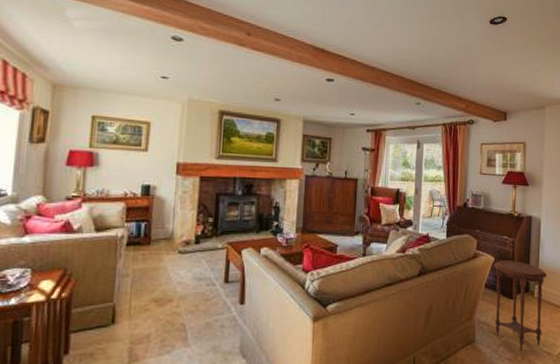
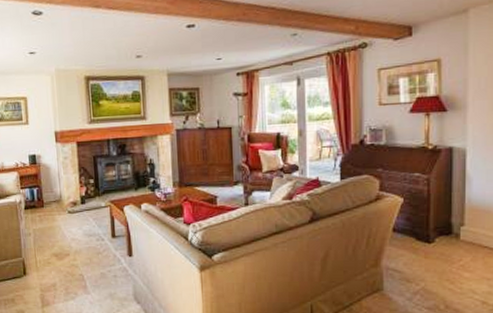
side table: present [494,260,547,351] -> none [404,200,478,299]

